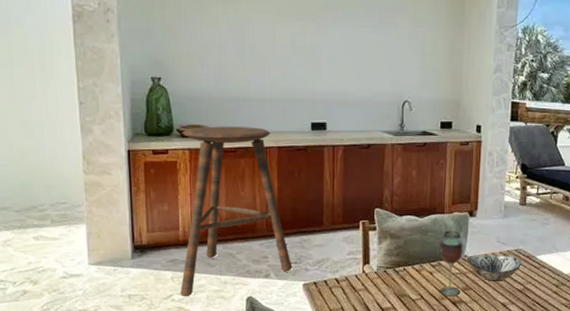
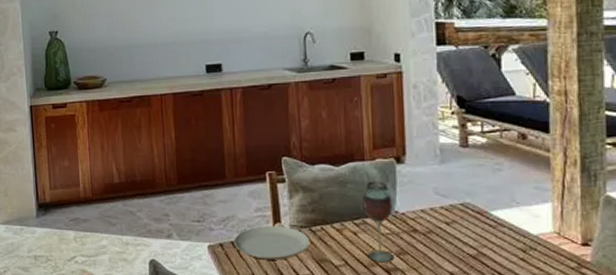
bar stool: present [180,126,293,297] -> none [79,74,196,259]
plate: none [326,267,394,296] -> present [233,226,310,260]
decorative bowl: present [466,255,522,281] -> none [398,211,472,244]

